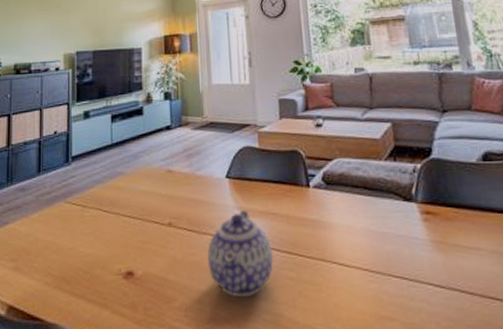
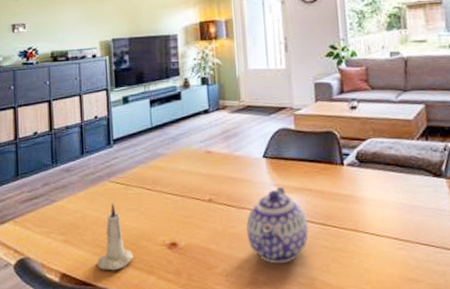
candle: none [47,226,87,304] -> present [96,203,134,271]

